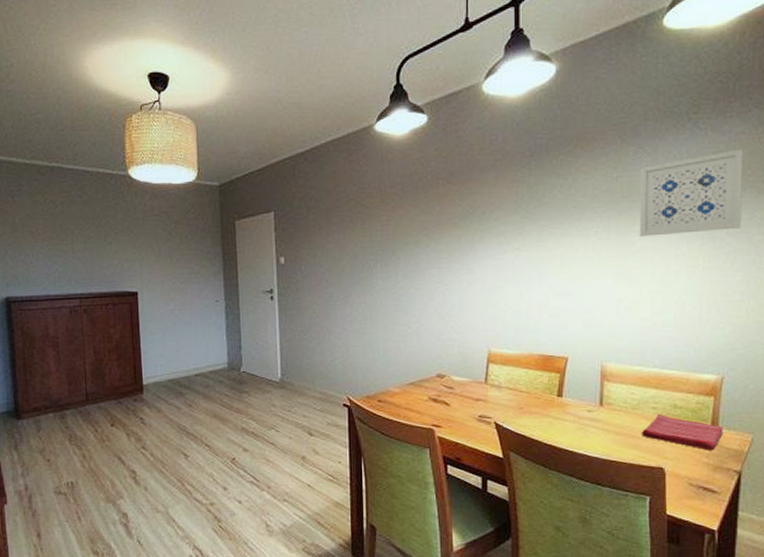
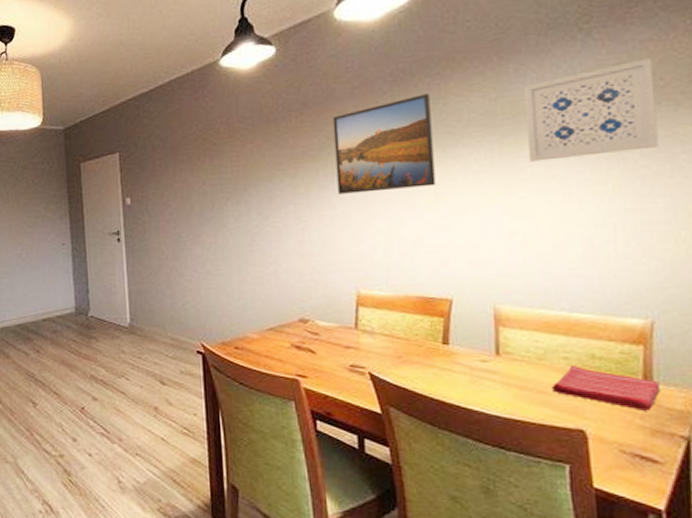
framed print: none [476,170,561,260] -> present [333,94,436,194]

